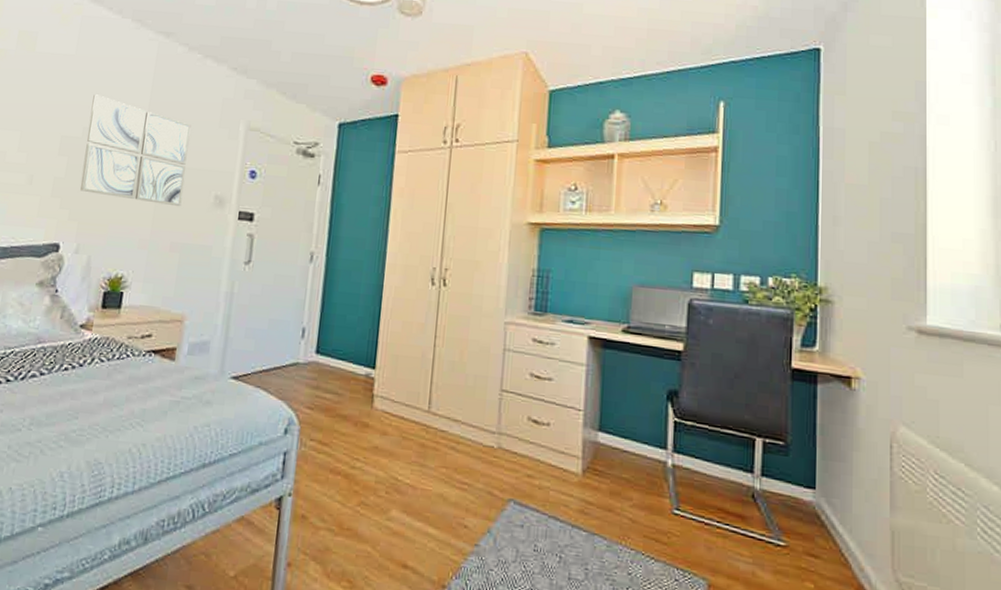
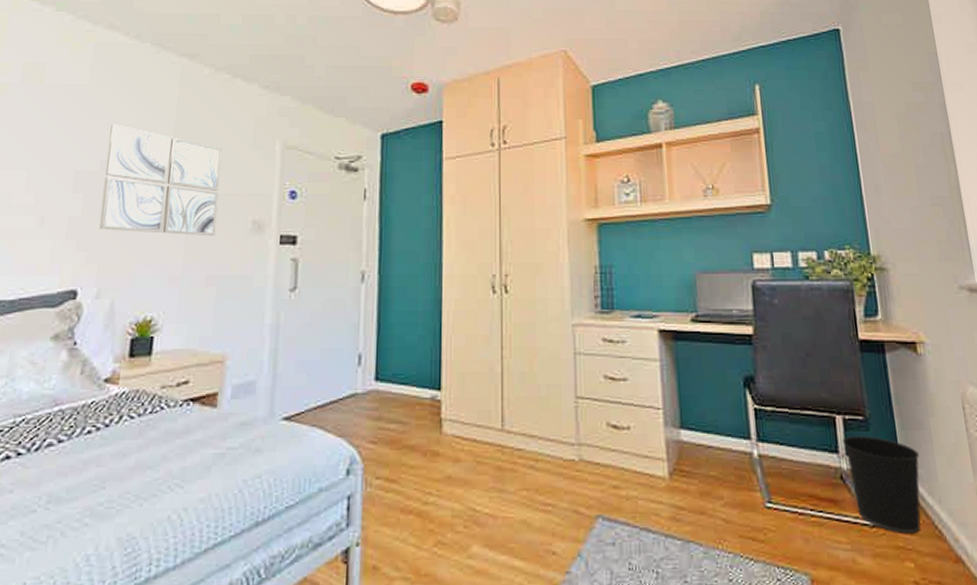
wastebasket: none [760,458,837,557] -> present [843,436,921,533]

